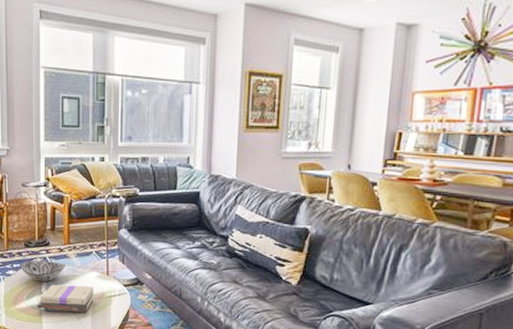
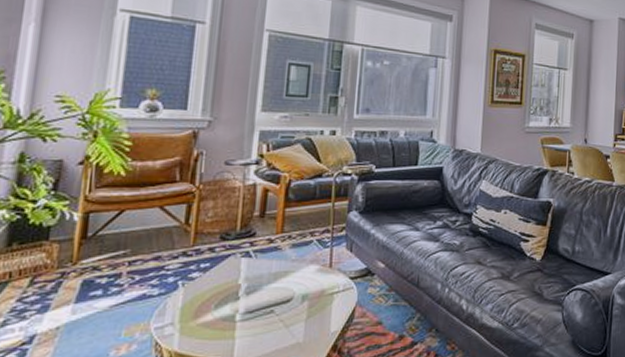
decorative bowl: present [20,260,66,282] -> none [210,256,277,284]
books: present [37,284,94,313] -> none [229,283,312,323]

